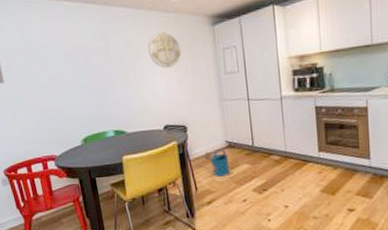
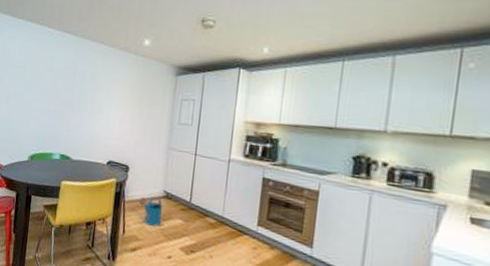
wall decoration: present [148,31,182,69] -> none [110,71,142,107]

